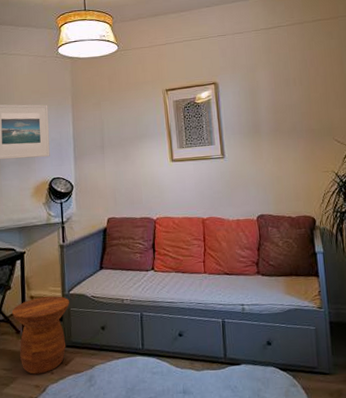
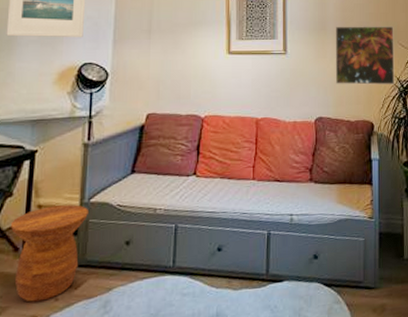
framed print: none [268,123,334,183] -> present [335,26,395,85]

